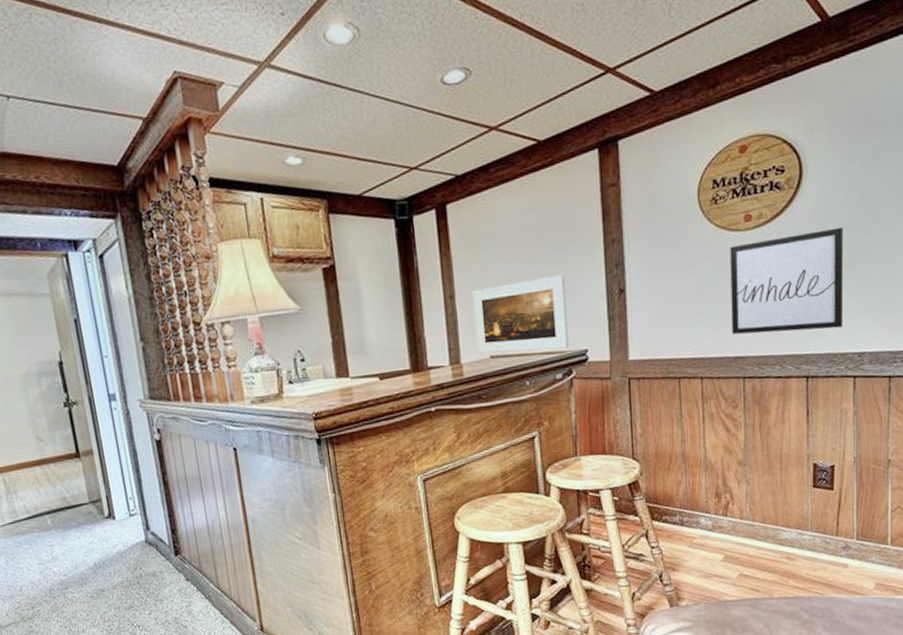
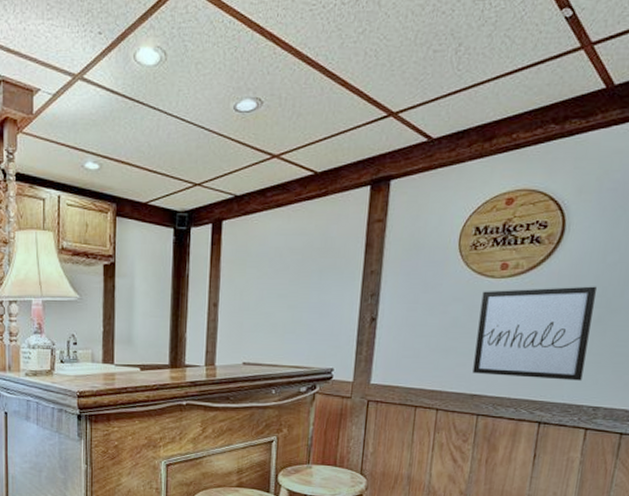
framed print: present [473,274,569,355] -> none [232,297,321,365]

